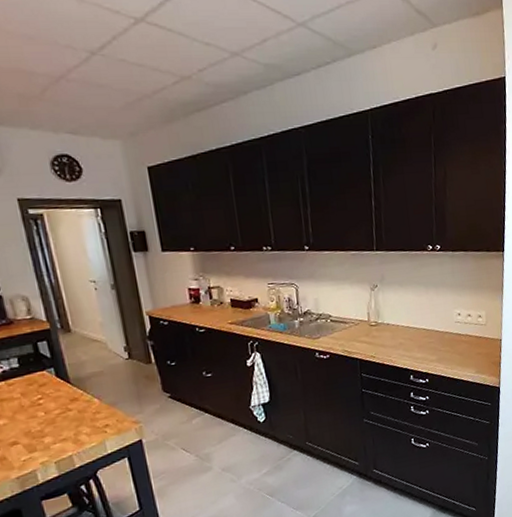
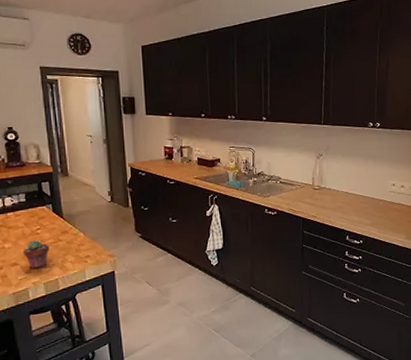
potted succulent: none [23,411,58,447] -> present [22,240,50,269]

